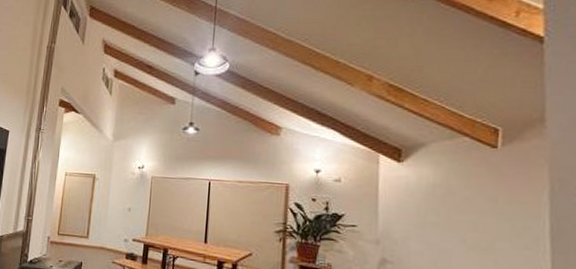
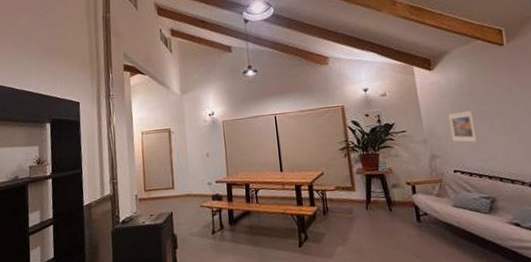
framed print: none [410,215,444,255] -> present [448,110,479,143]

